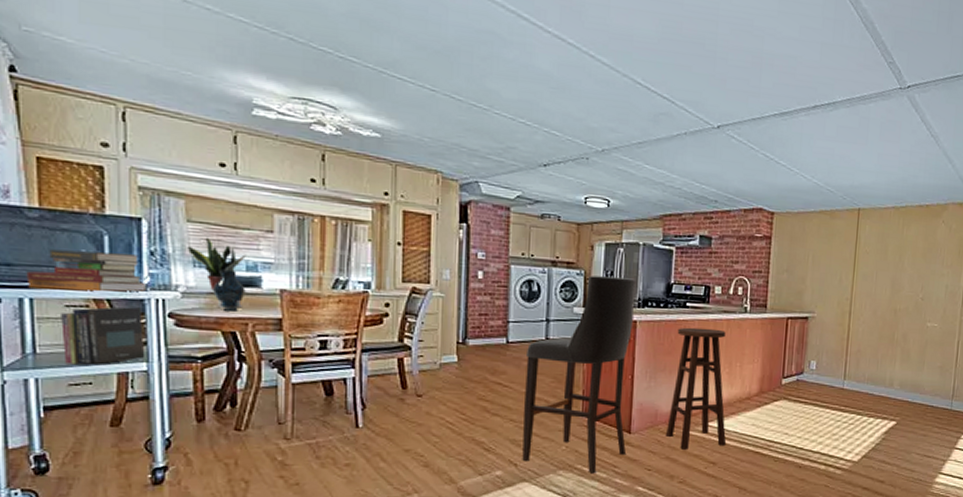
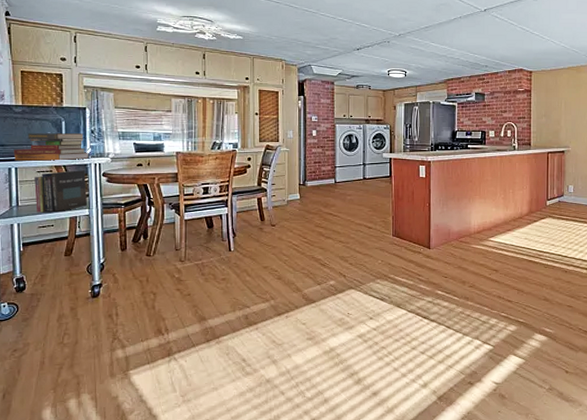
potted plant: present [188,237,248,291] -> none [116,118,155,156]
vase: present [213,270,246,313] -> none [132,141,153,171]
bar stool: present [522,276,637,474] -> none [349,129,429,281]
bar stool: present [665,327,727,450] -> none [457,164,505,260]

